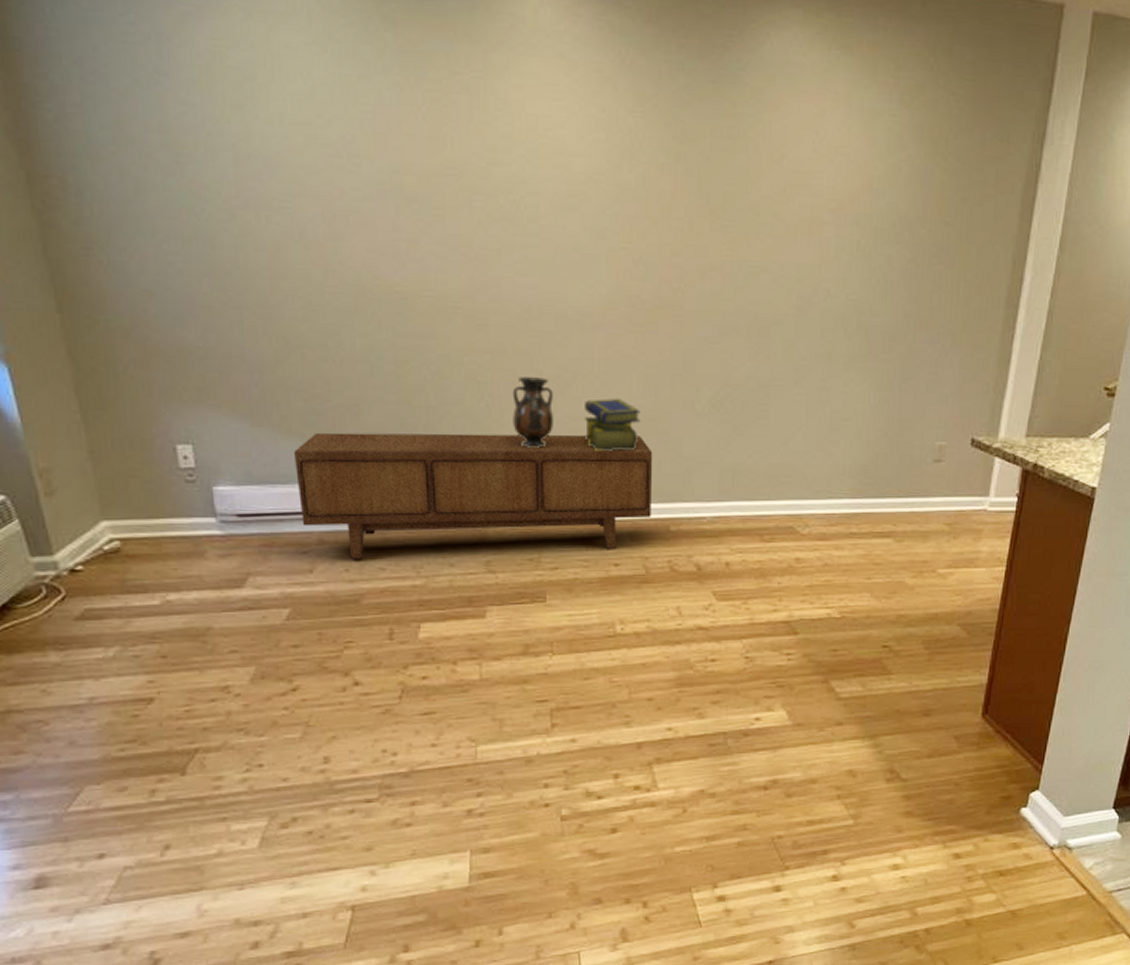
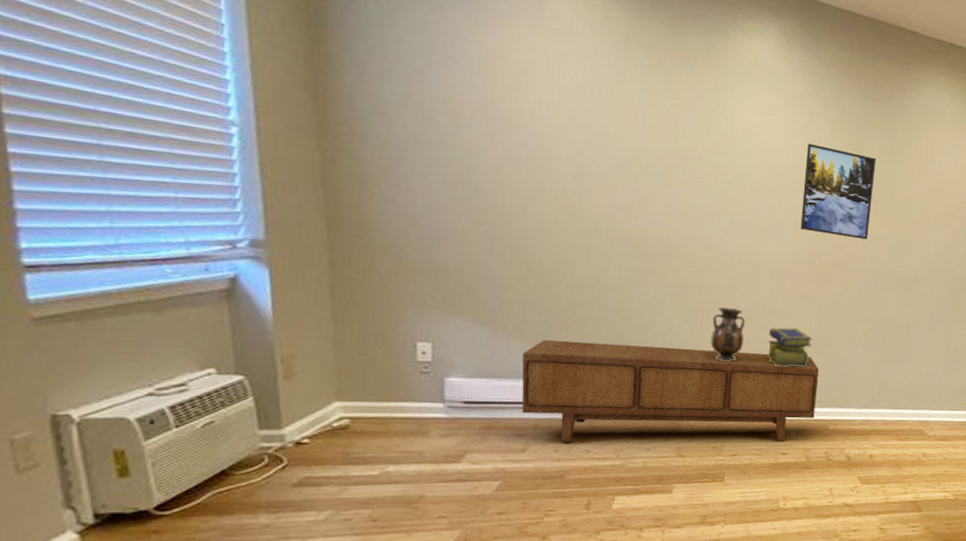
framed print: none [612,136,709,268] -> present [800,143,876,240]

